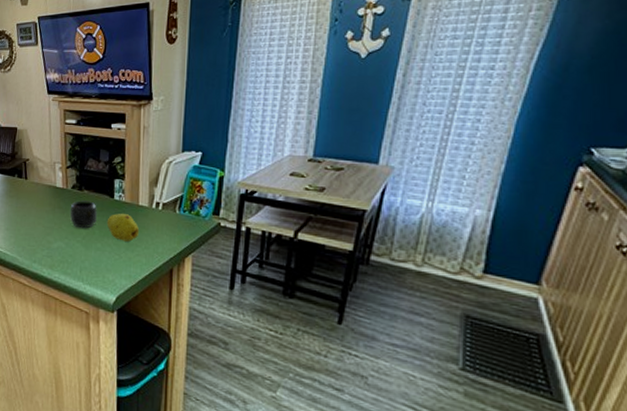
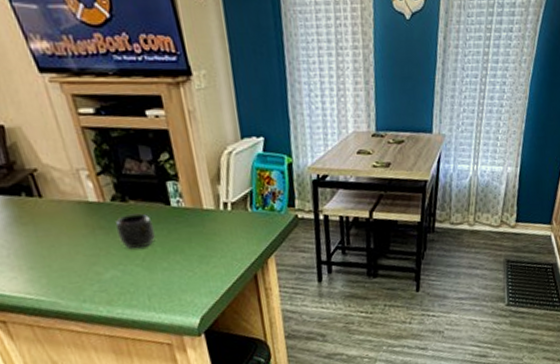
fruit: present [106,214,140,242] -> none [167,222,211,255]

